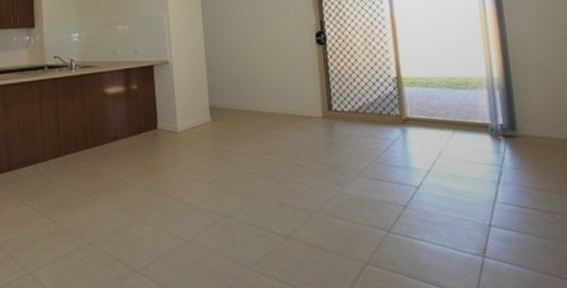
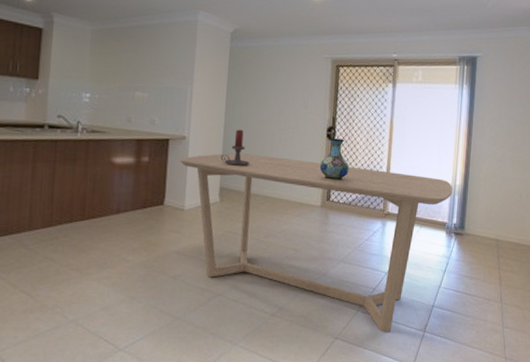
dining table: none [165,70,491,258] -> present [179,153,453,333]
candle holder: none [205,47,237,84] -> present [220,129,250,166]
vase: none [313,42,350,88] -> present [319,138,350,180]

